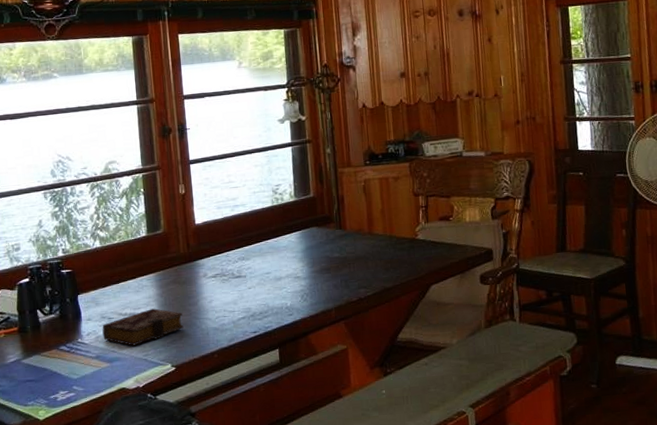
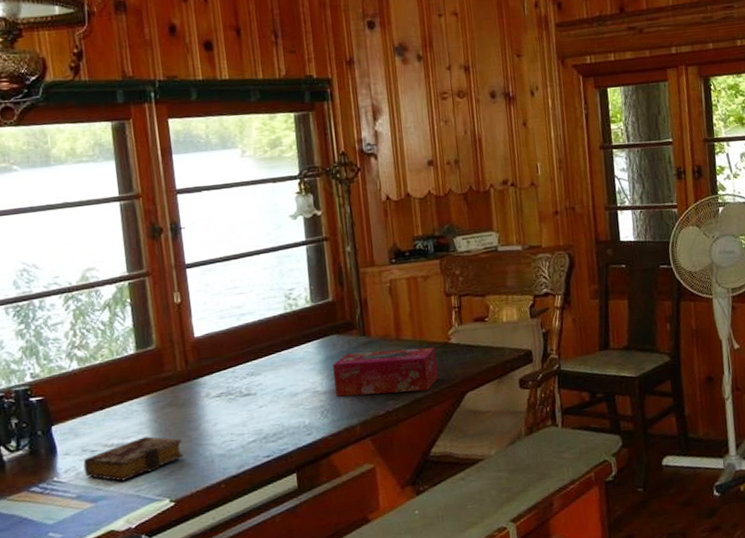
tissue box: none [312,242,406,283] -> present [332,347,438,397]

